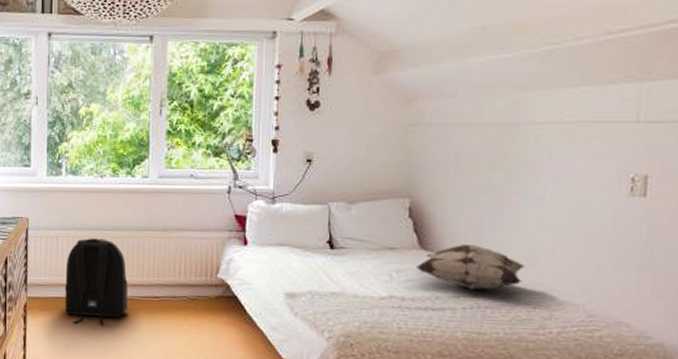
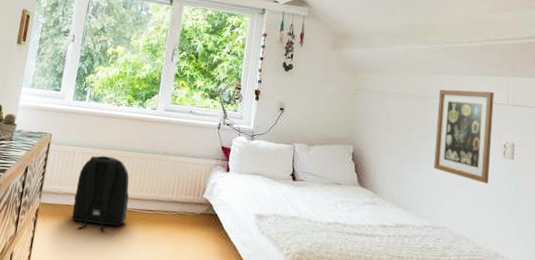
decorative pillow: present [416,245,526,291] -> none [355,185,433,223]
wall art: none [526,107,617,232] -> present [434,89,494,183]

